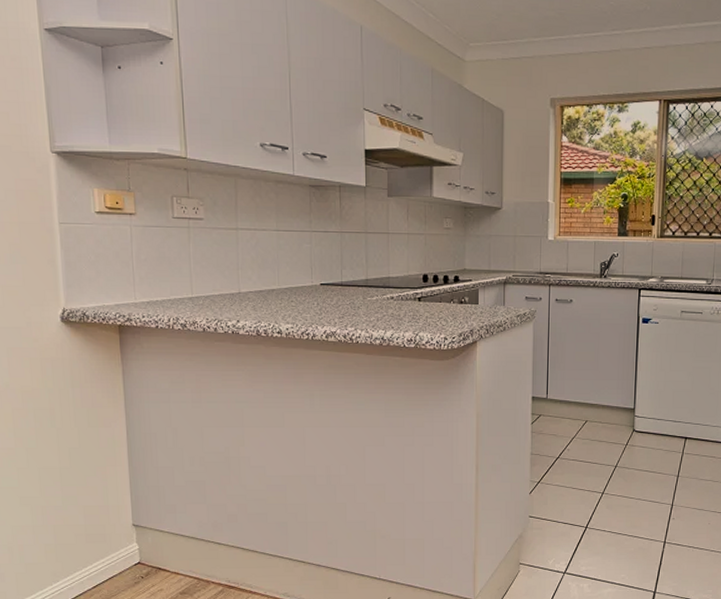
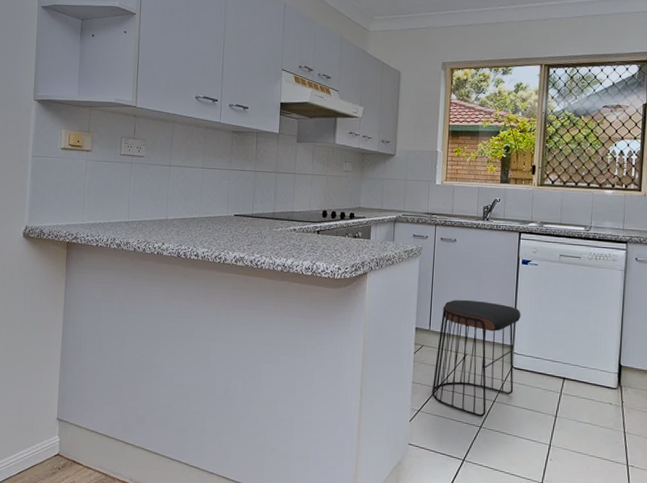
stool: none [551,364,642,483] -> present [431,299,521,417]

